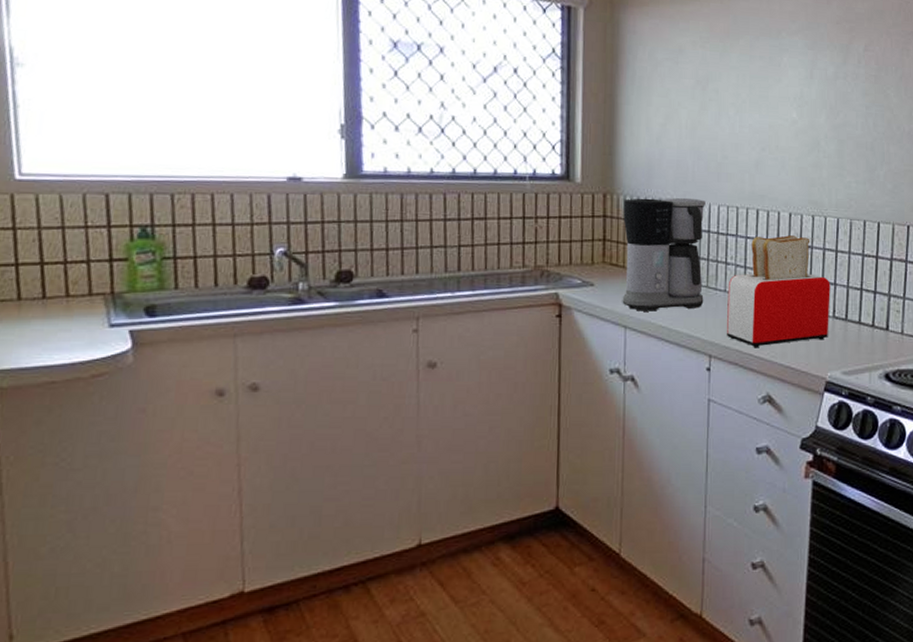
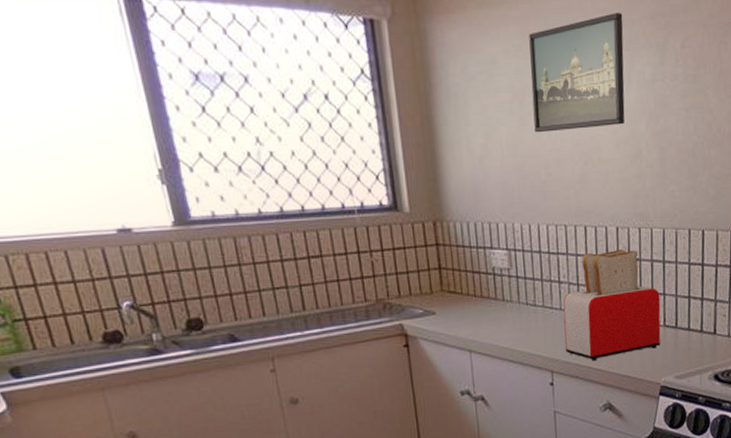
coffee maker: present [622,197,706,312] -> none [454,219,542,335]
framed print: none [715,15,809,118] -> present [529,12,625,133]

